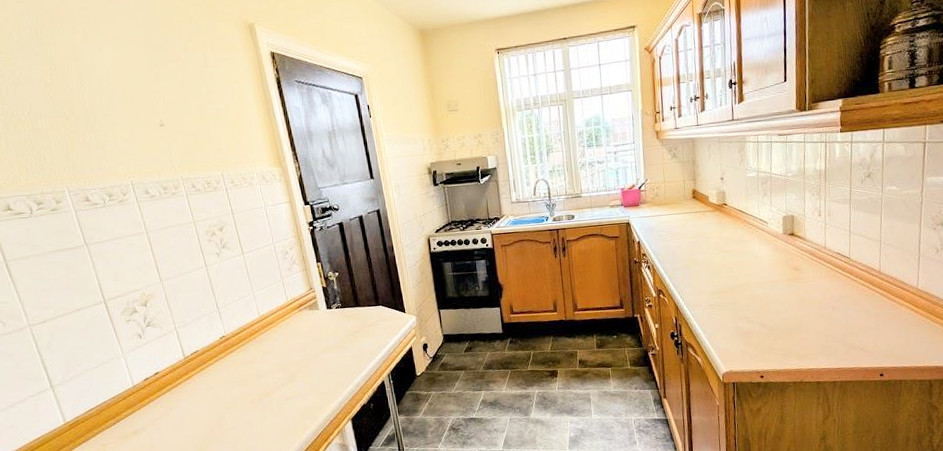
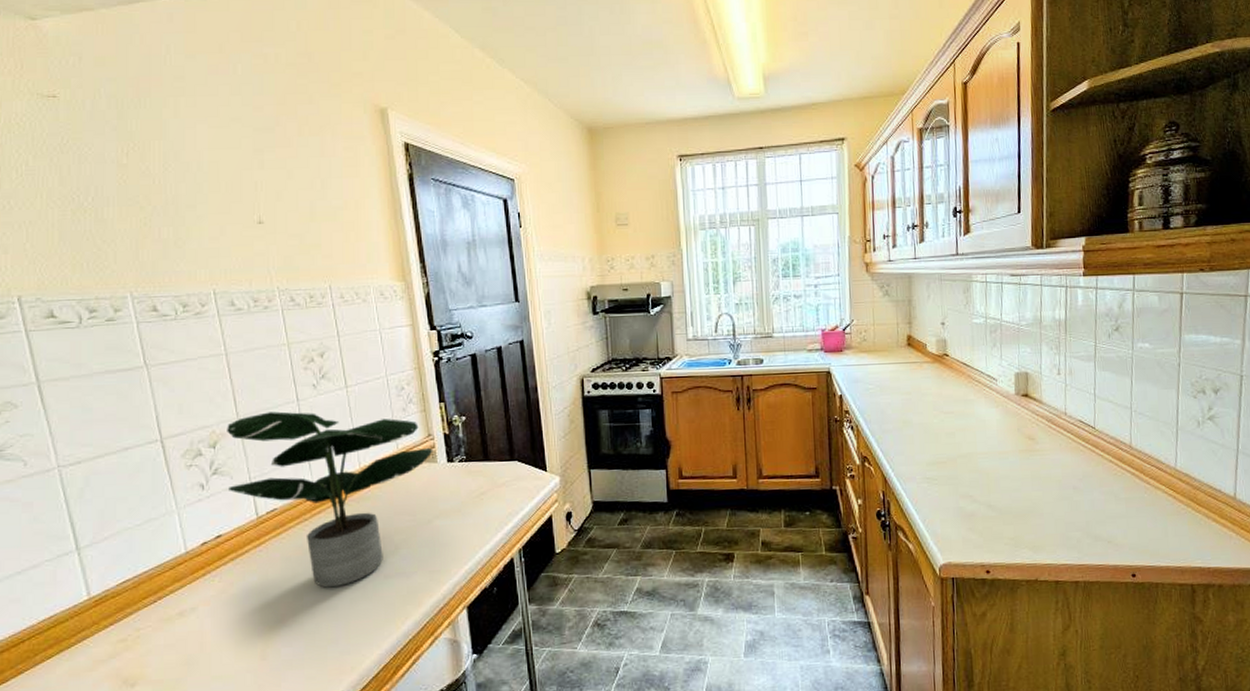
potted plant: none [153,275,315,409] -> present [227,411,433,588]

